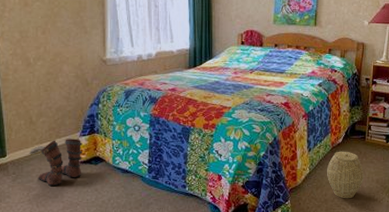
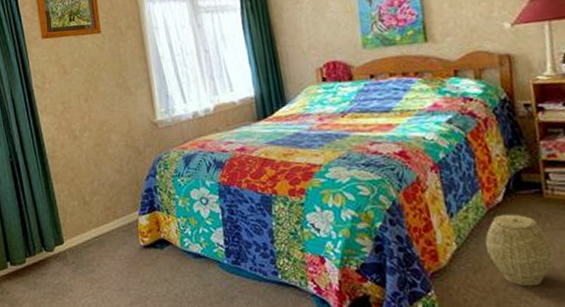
boots: present [29,139,82,187] -> none [87,218,146,277]

